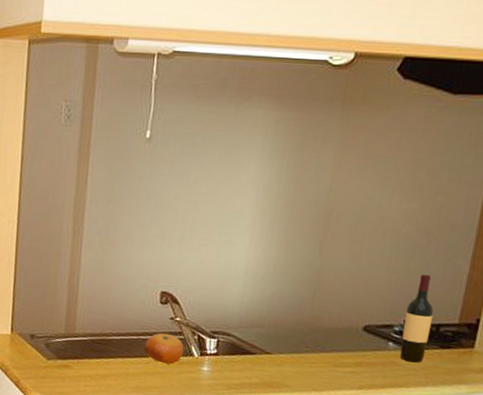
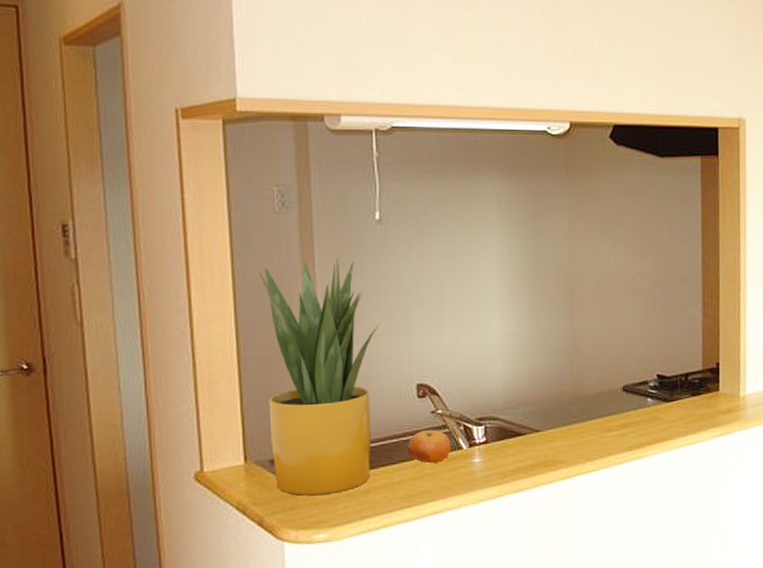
planter: none [33,170,136,372] -> present [258,258,379,496]
wine bottle: present [399,274,434,363] -> none [656,327,681,415]

